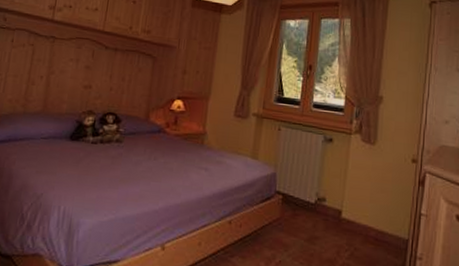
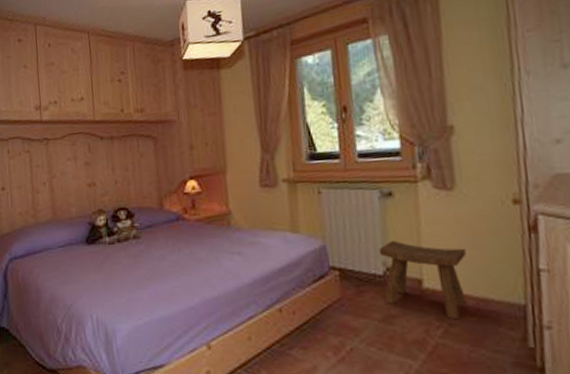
stool: none [312,176,375,246] -> present [378,240,468,320]

